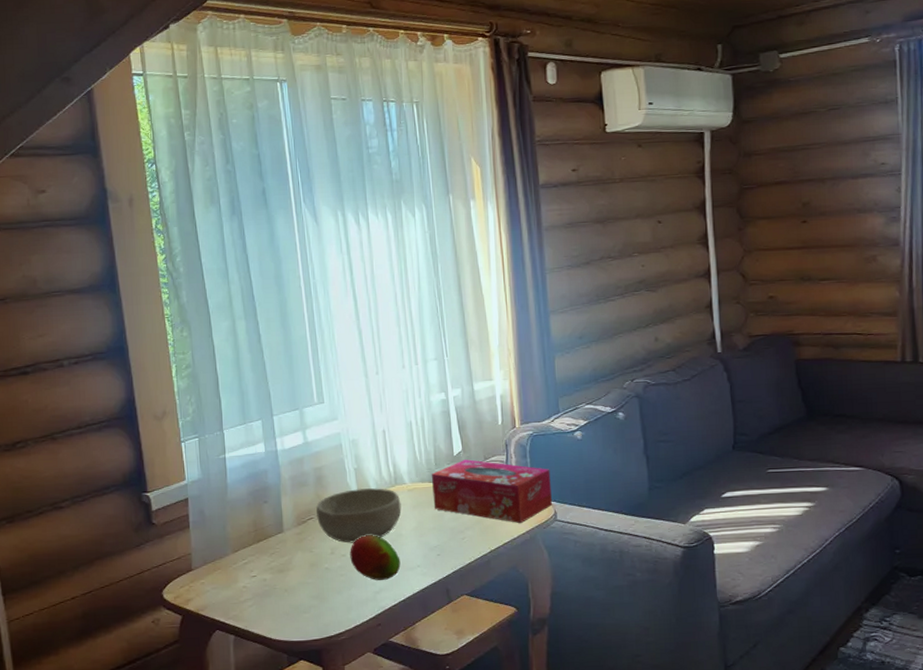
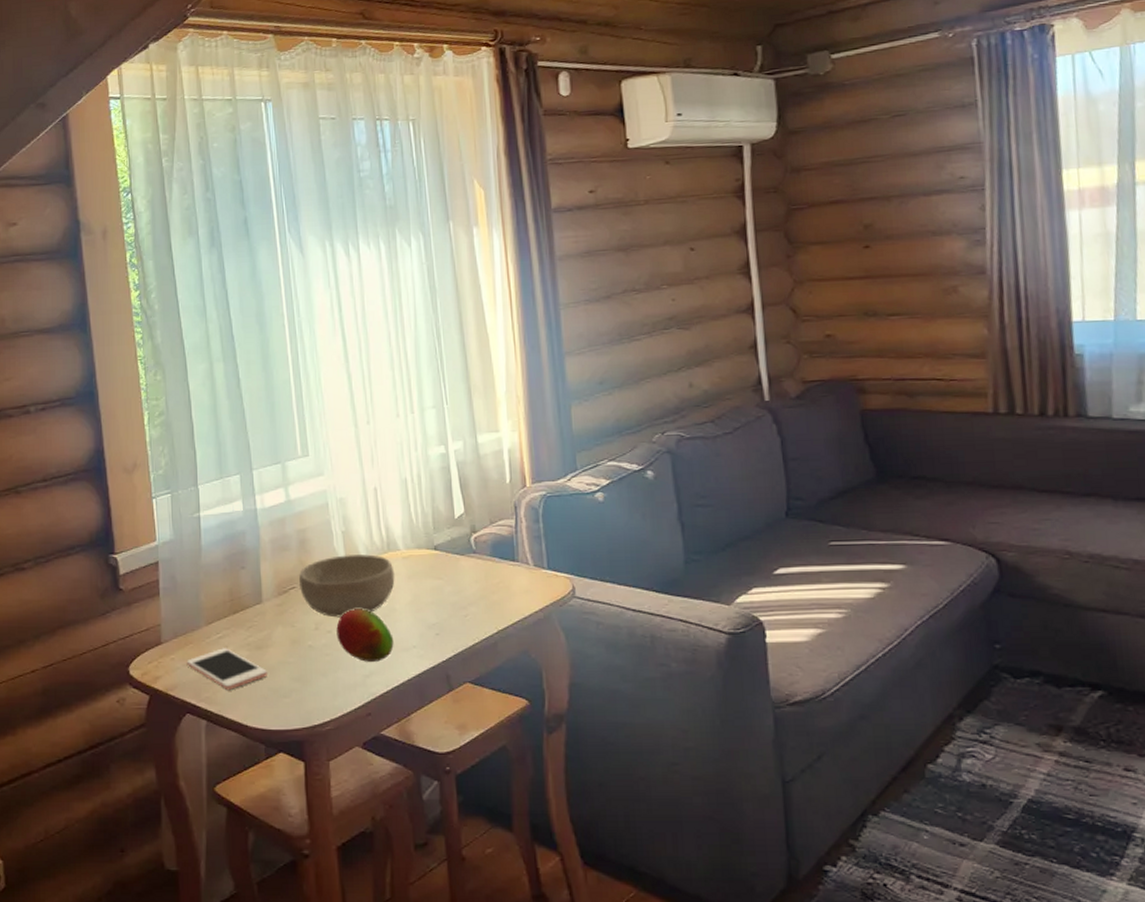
cell phone: none [215,572,289,609] -> present [186,648,267,691]
tissue box: present [431,459,552,523] -> none [428,523,569,599]

